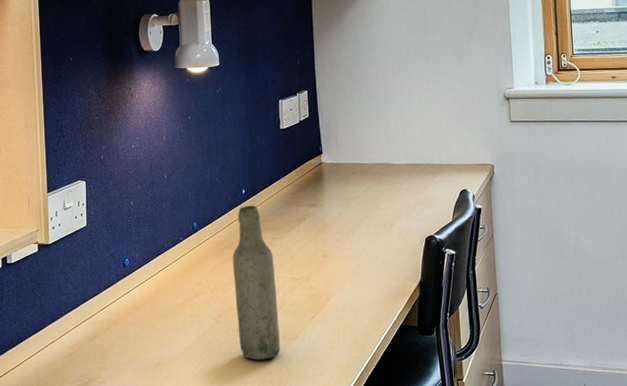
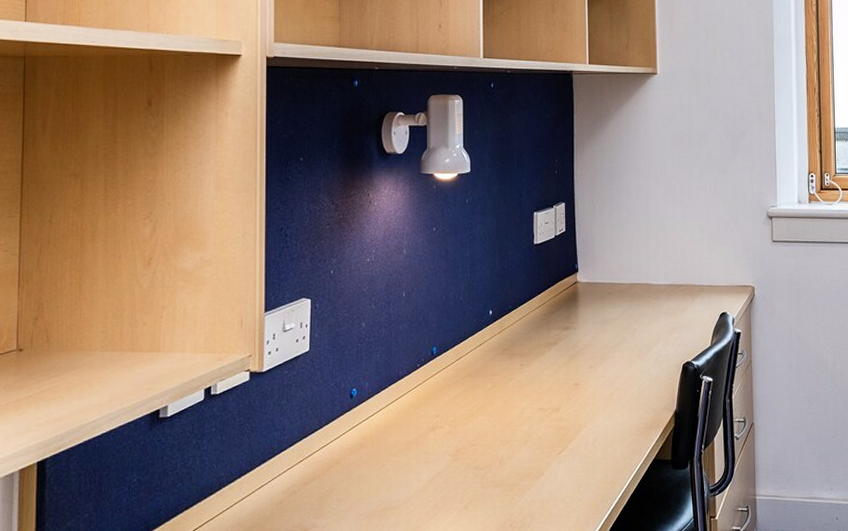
bottle: present [232,205,280,360] -> none [475,327,523,502]

